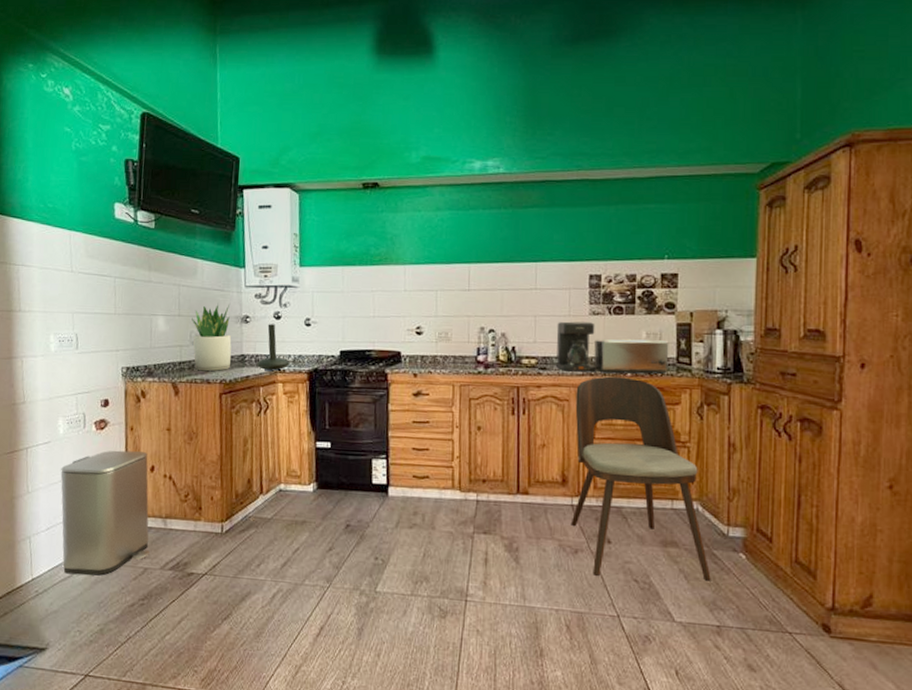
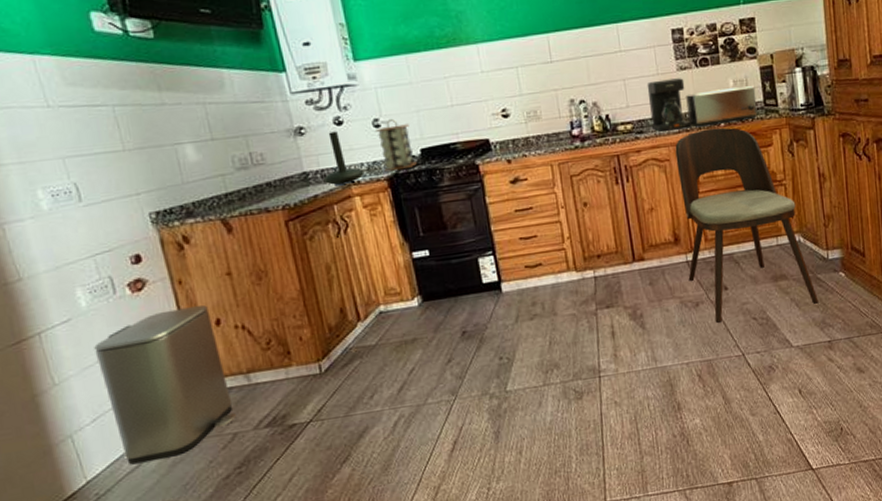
planter: present [192,303,232,372] -> none [230,116,292,200]
spice rack: none [305,320,335,367] -> present [374,118,417,172]

